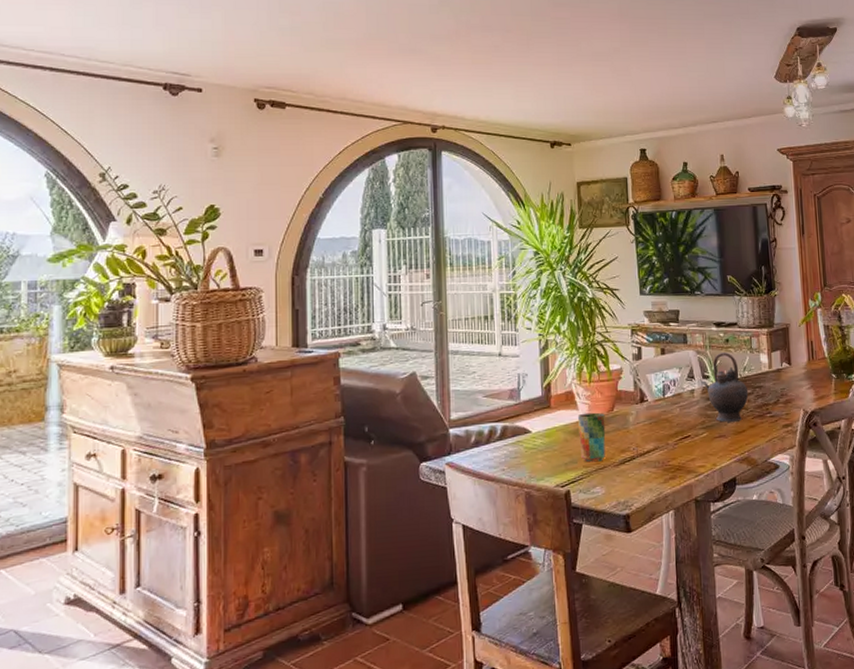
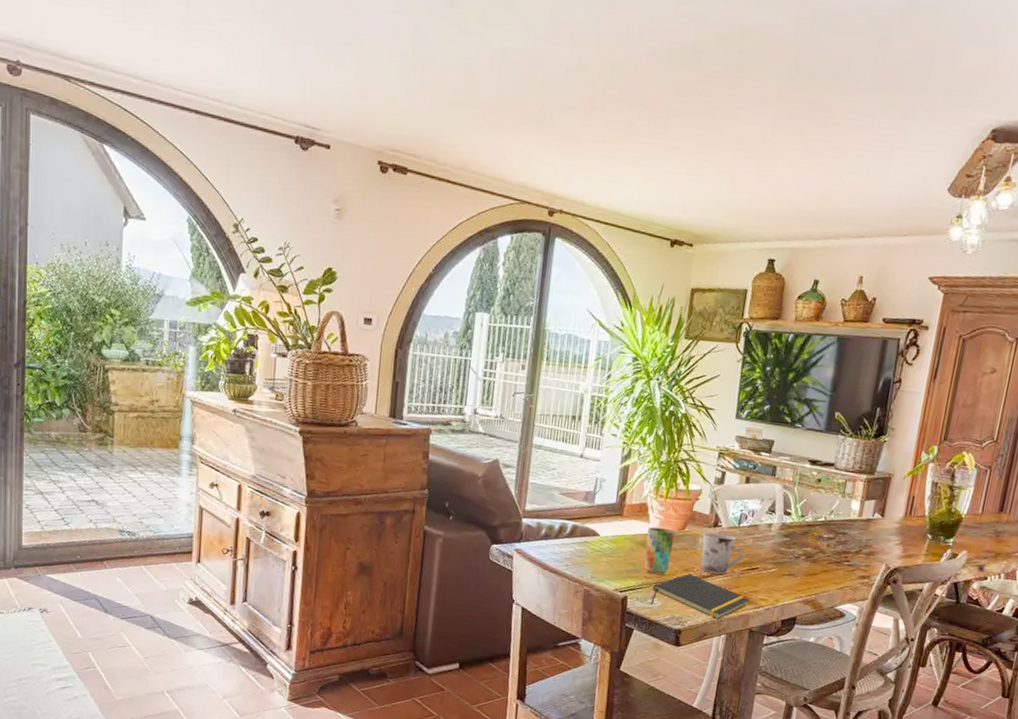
notepad: none [593,453,689,497] -> present [650,573,749,620]
cup: none [632,408,673,450] -> present [701,533,743,575]
teapot: present [701,352,749,422] -> none [781,491,831,564]

